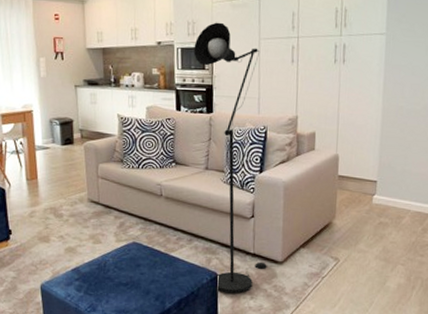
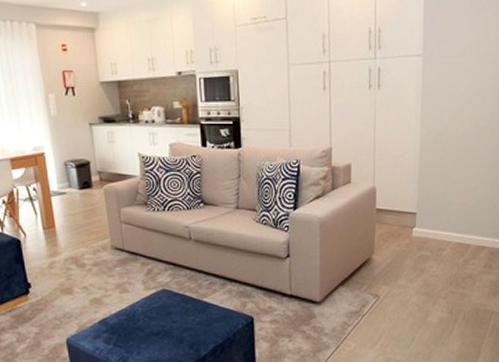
floor lamp: present [193,22,267,294] -> none [217,48,305,337]

